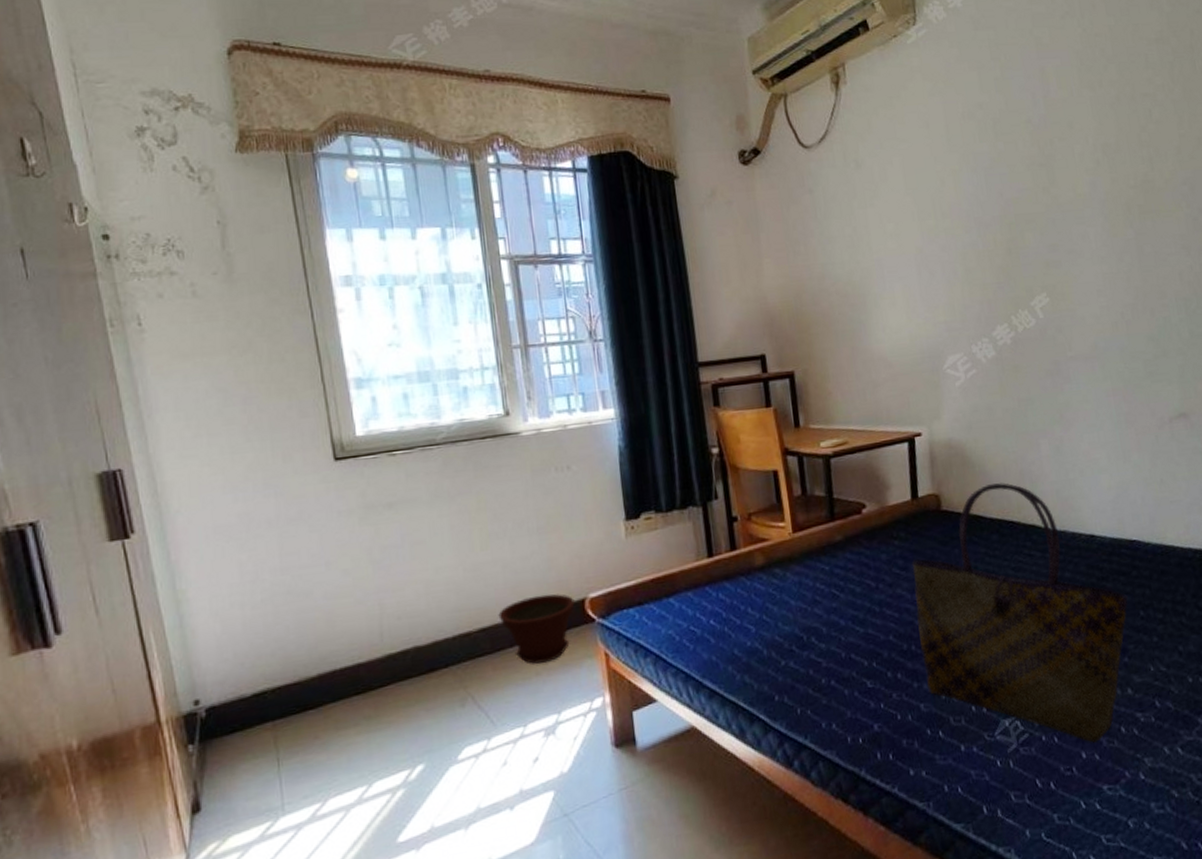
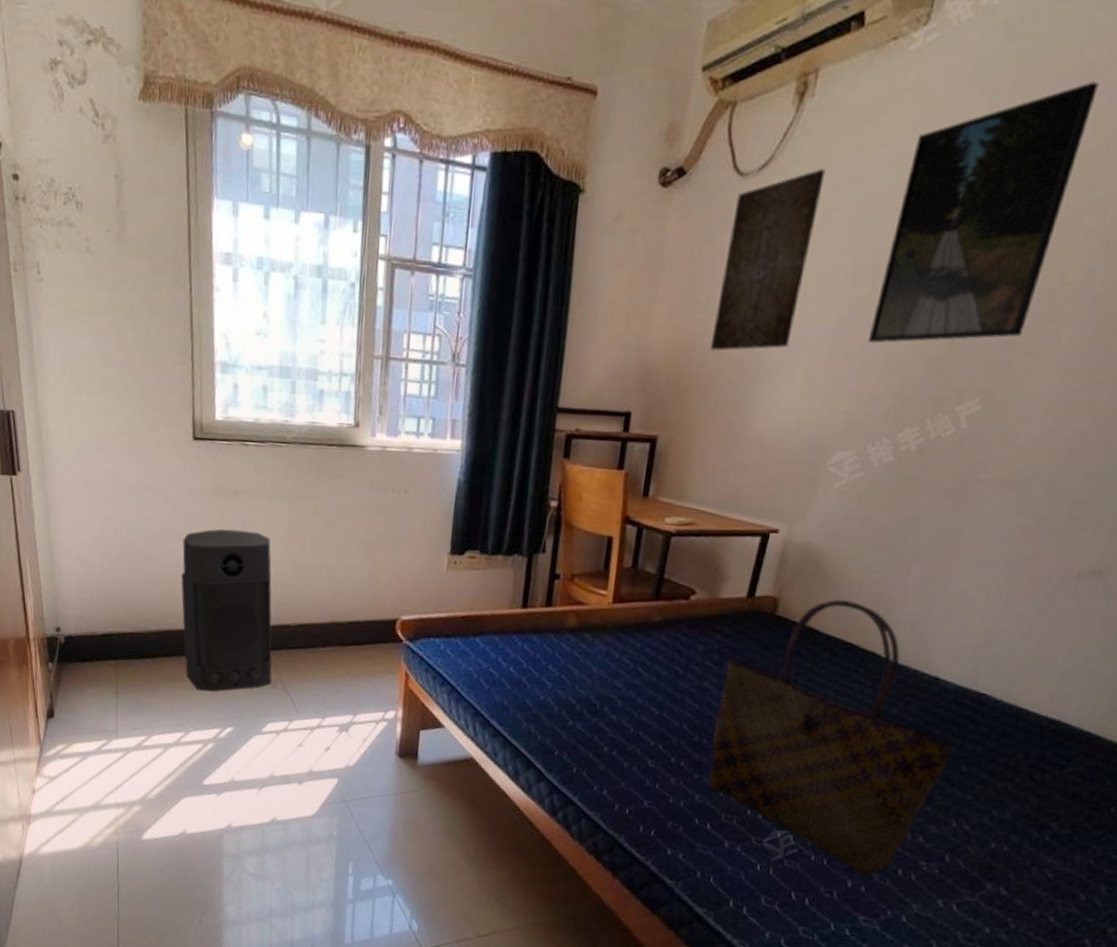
air purifier: none [336,541,460,732] -> present [181,529,272,692]
plant pot: present [498,594,575,664] -> none [316,606,387,668]
wall art: none [807,135,883,290] -> present [709,169,826,351]
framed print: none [934,51,1060,263] -> present [867,81,1099,344]

